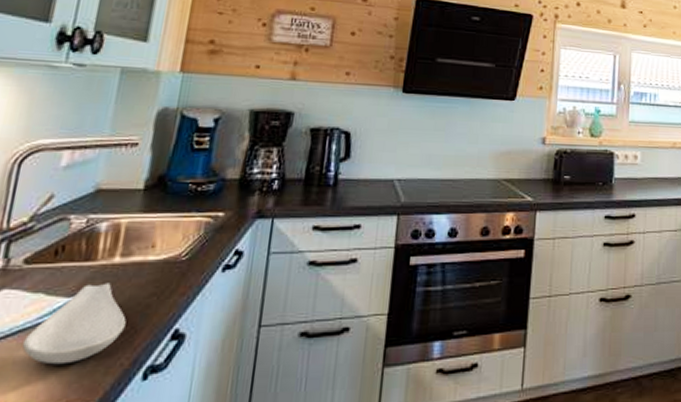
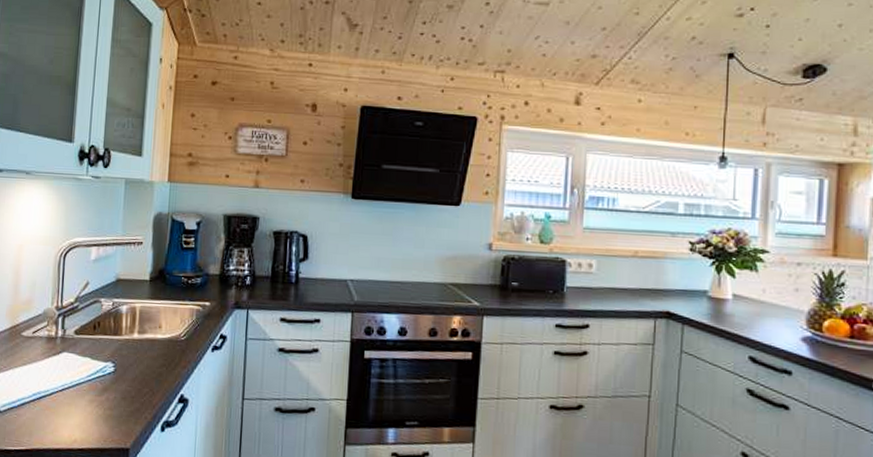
spoon rest: present [22,283,127,365] -> none [80,353,146,413]

